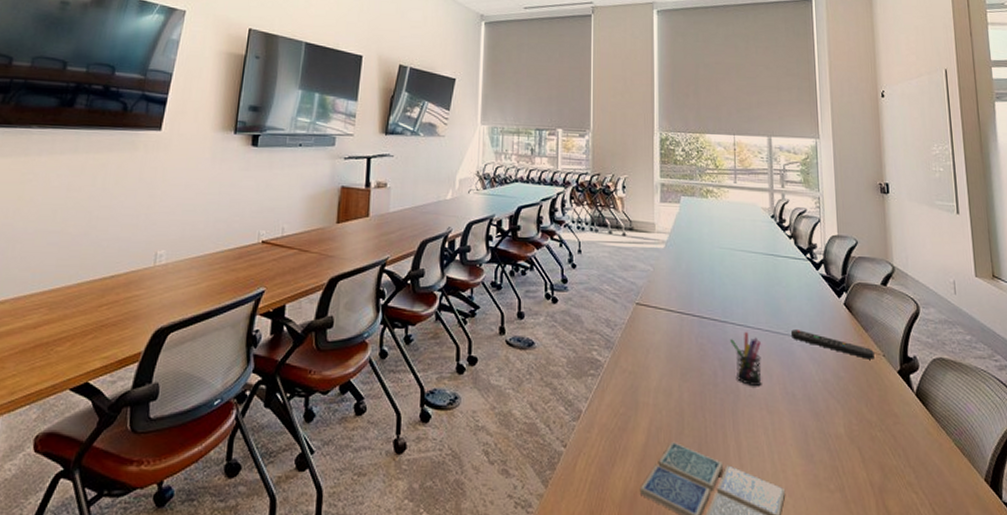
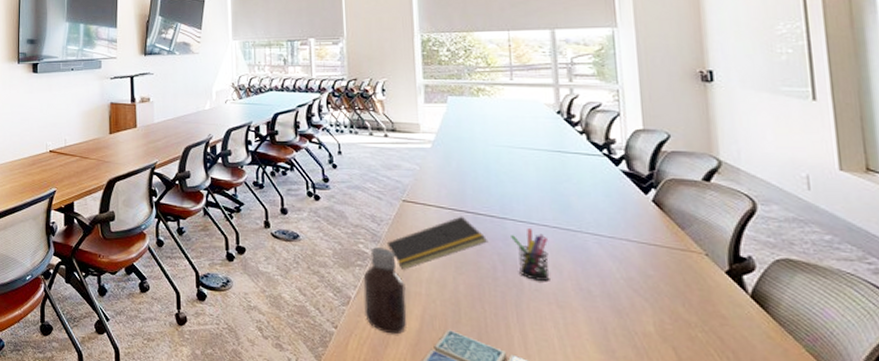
bottle: none [594,354,635,451] -> present [363,247,407,334]
notepad: none [619,319,711,379] -> present [386,216,489,270]
remote control: present [790,329,874,359] -> none [584,226,694,258]

